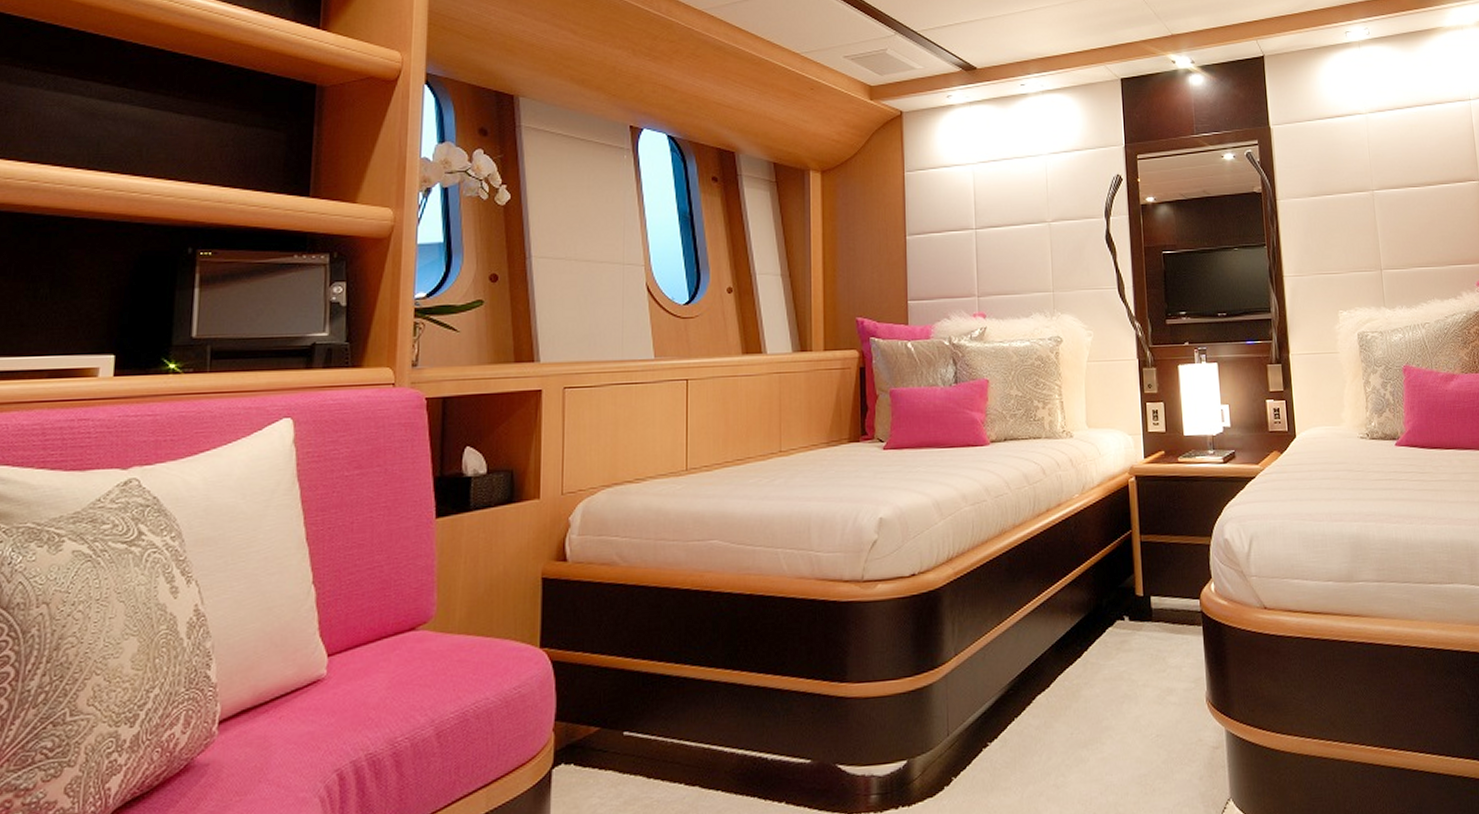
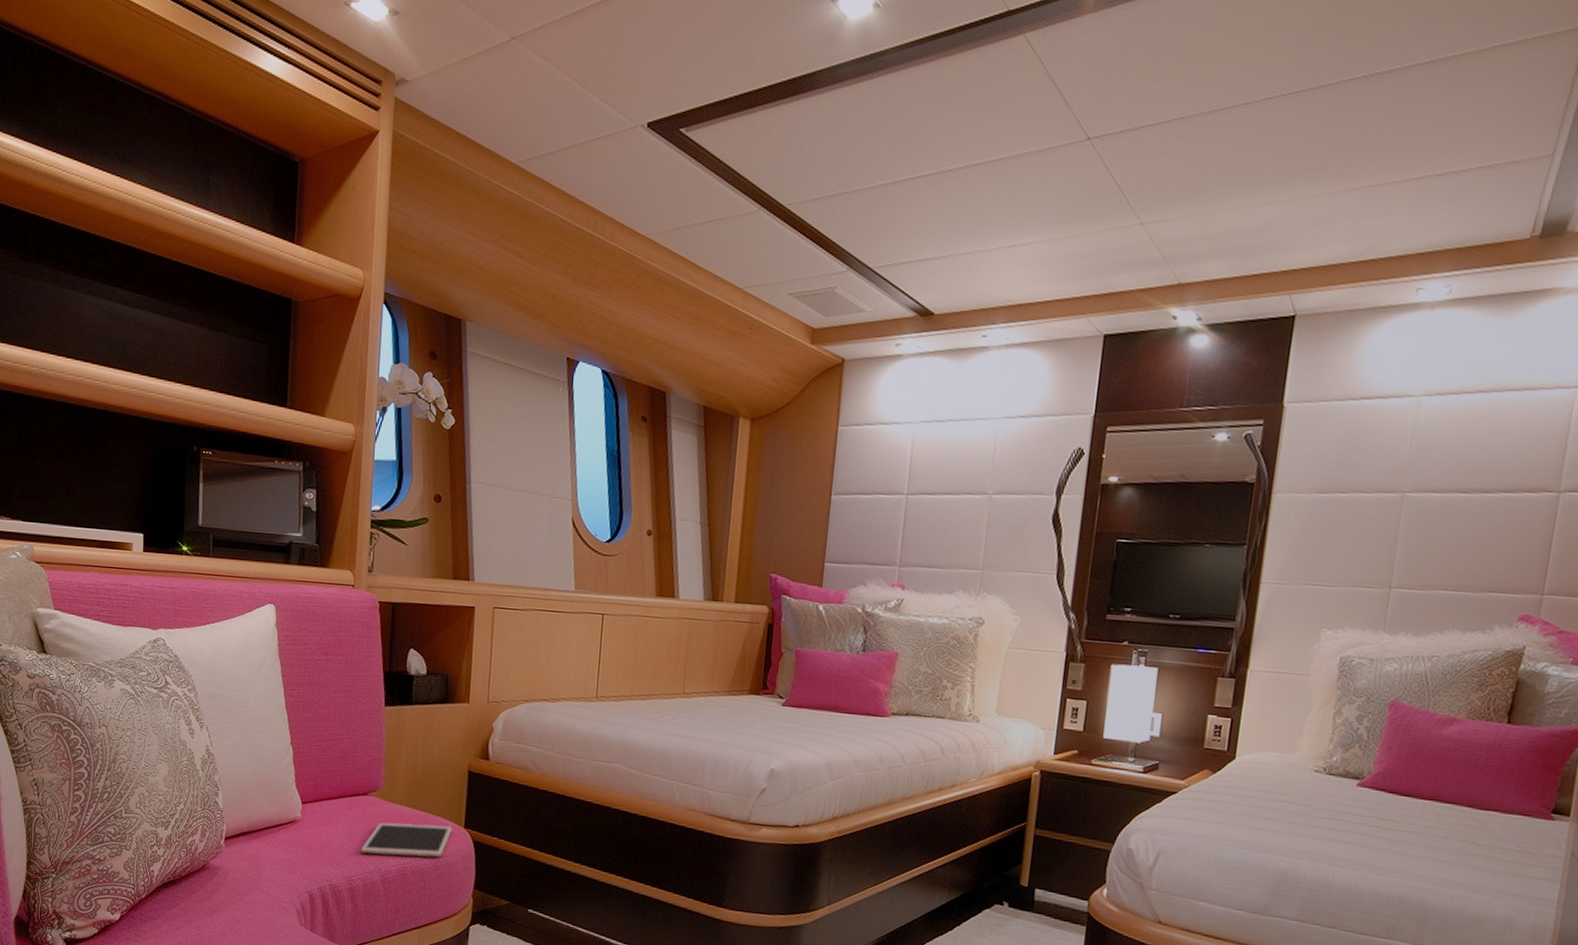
tablet: none [407,648,526,705] -> present [360,822,453,858]

